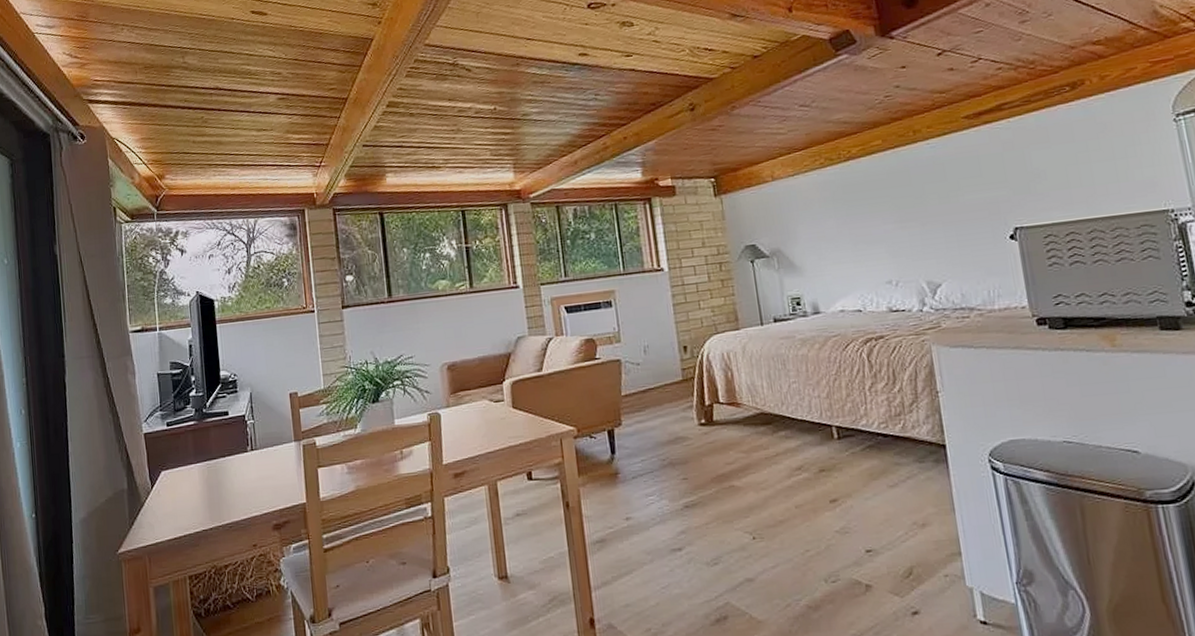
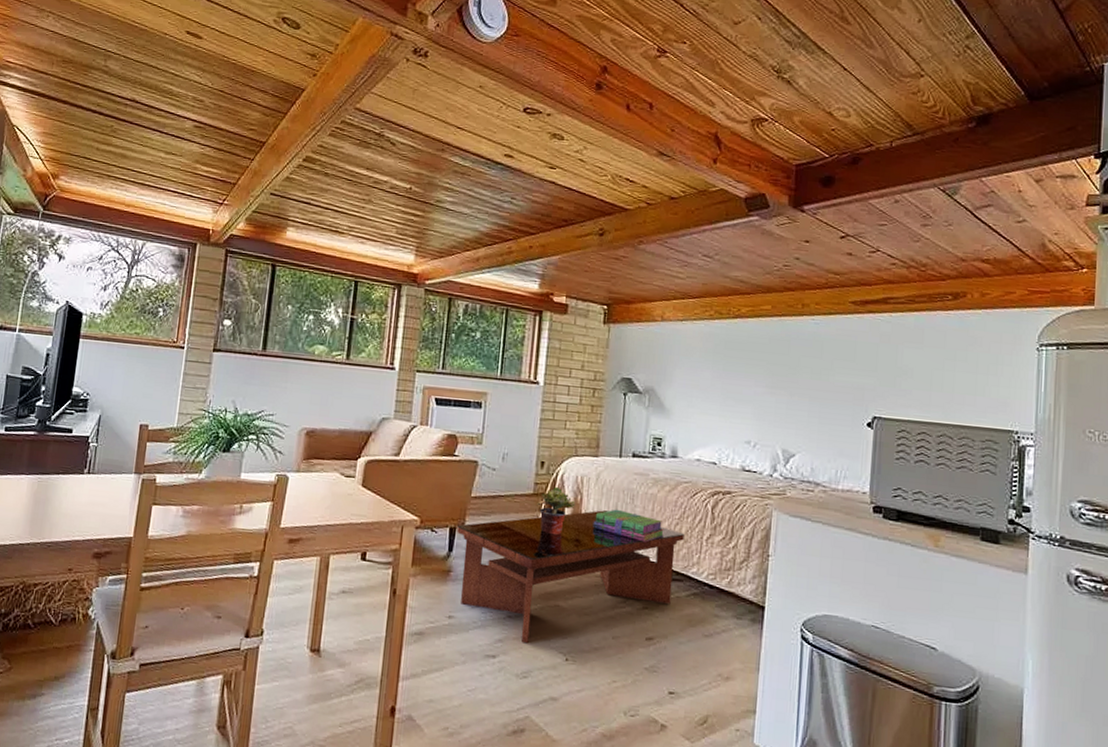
coffee table: none [615,381,847,530] -> present [457,510,685,644]
potted plant: none [689,367,728,417] -> present [537,486,576,536]
stack of books: none [749,377,824,405] -> present [593,509,664,543]

